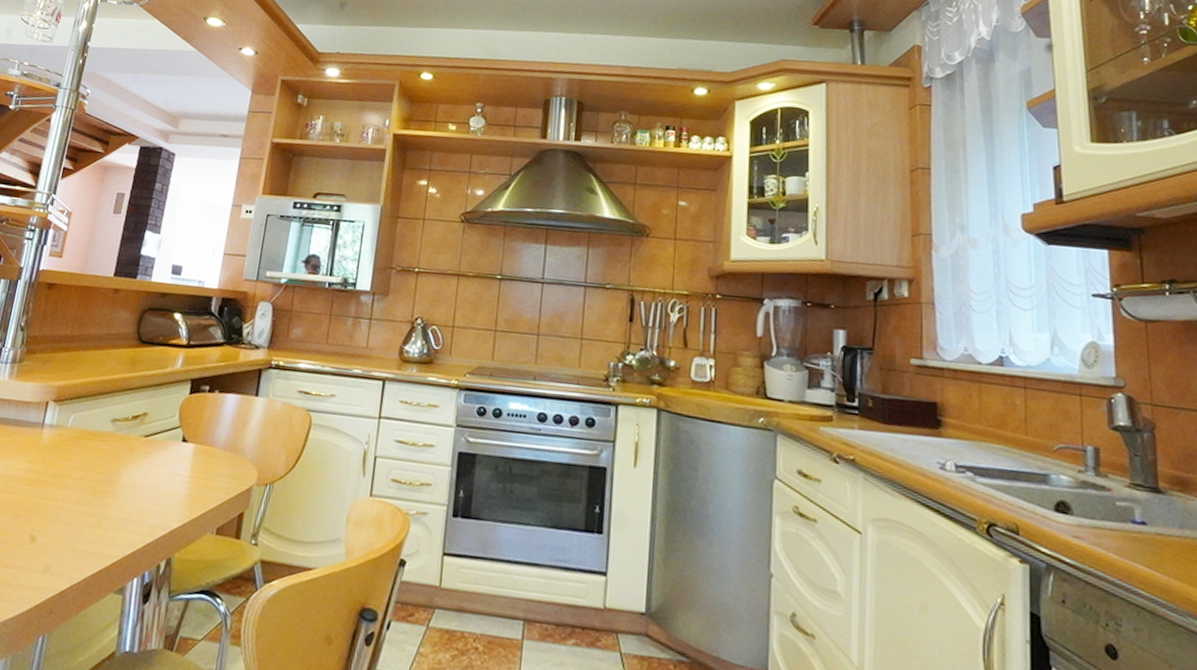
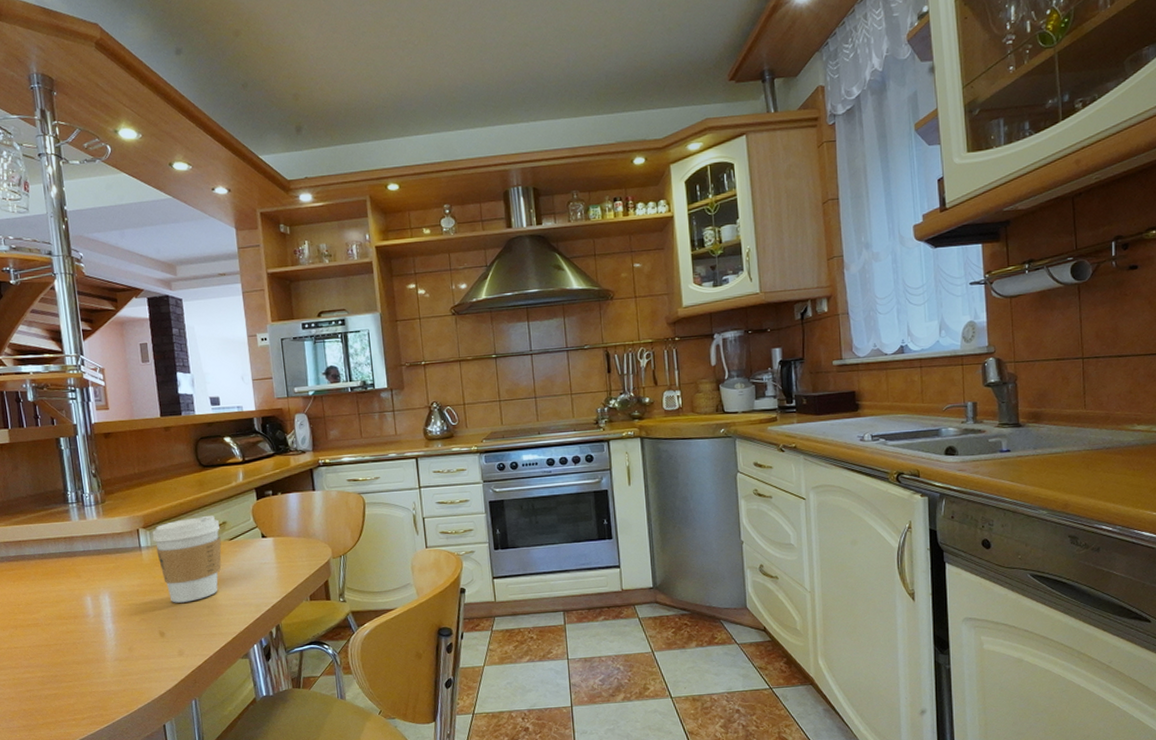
coffee cup: none [56,400,140,505] -> present [152,515,222,603]

